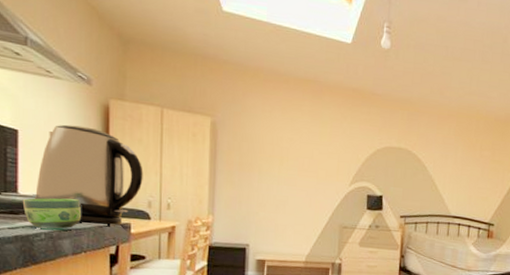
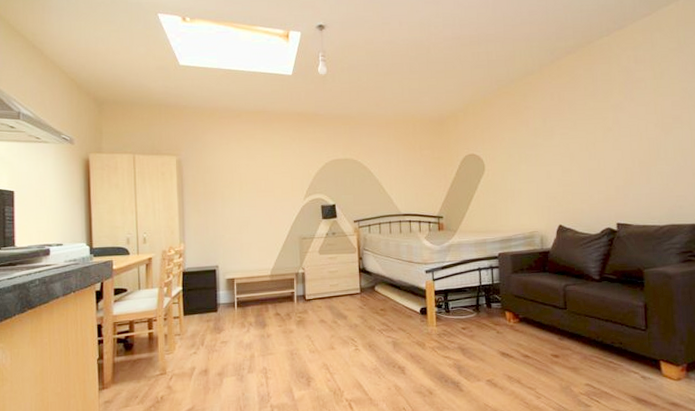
cup: present [22,198,82,229] -> none [19,244,70,276]
kettle: present [34,124,143,226] -> none [29,180,121,266]

